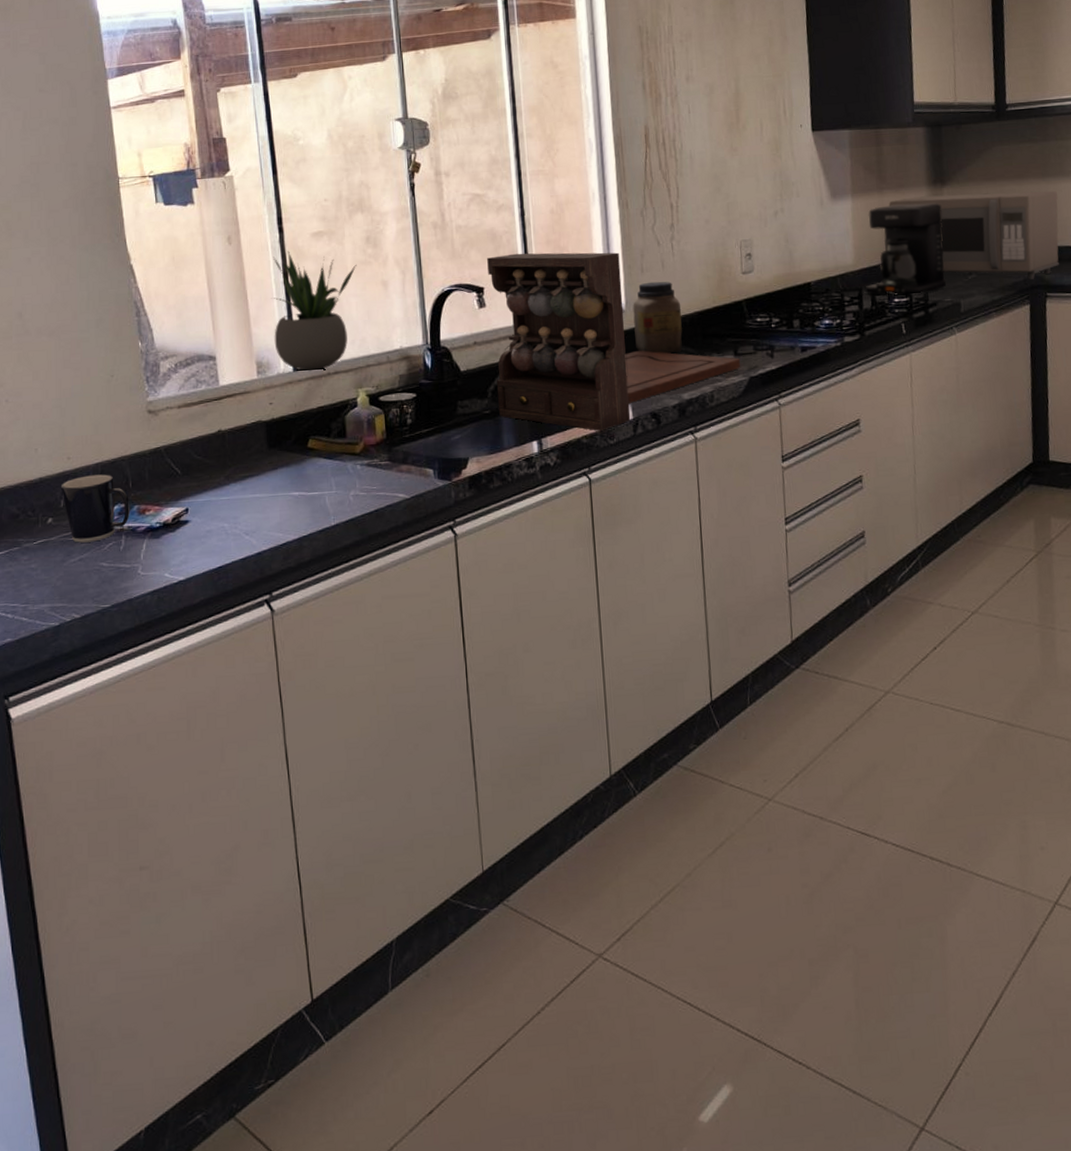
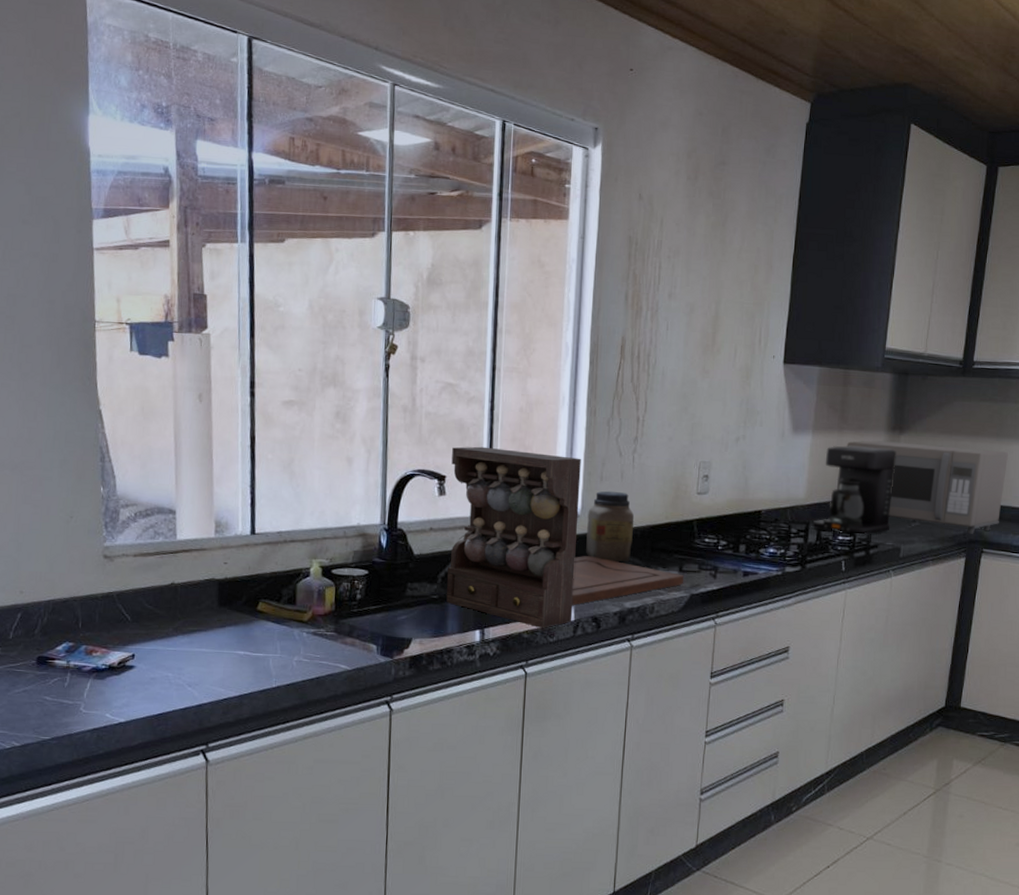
mug: present [60,474,131,543] -> none [11,611,78,676]
potted plant: present [271,251,357,371] -> none [235,416,324,537]

